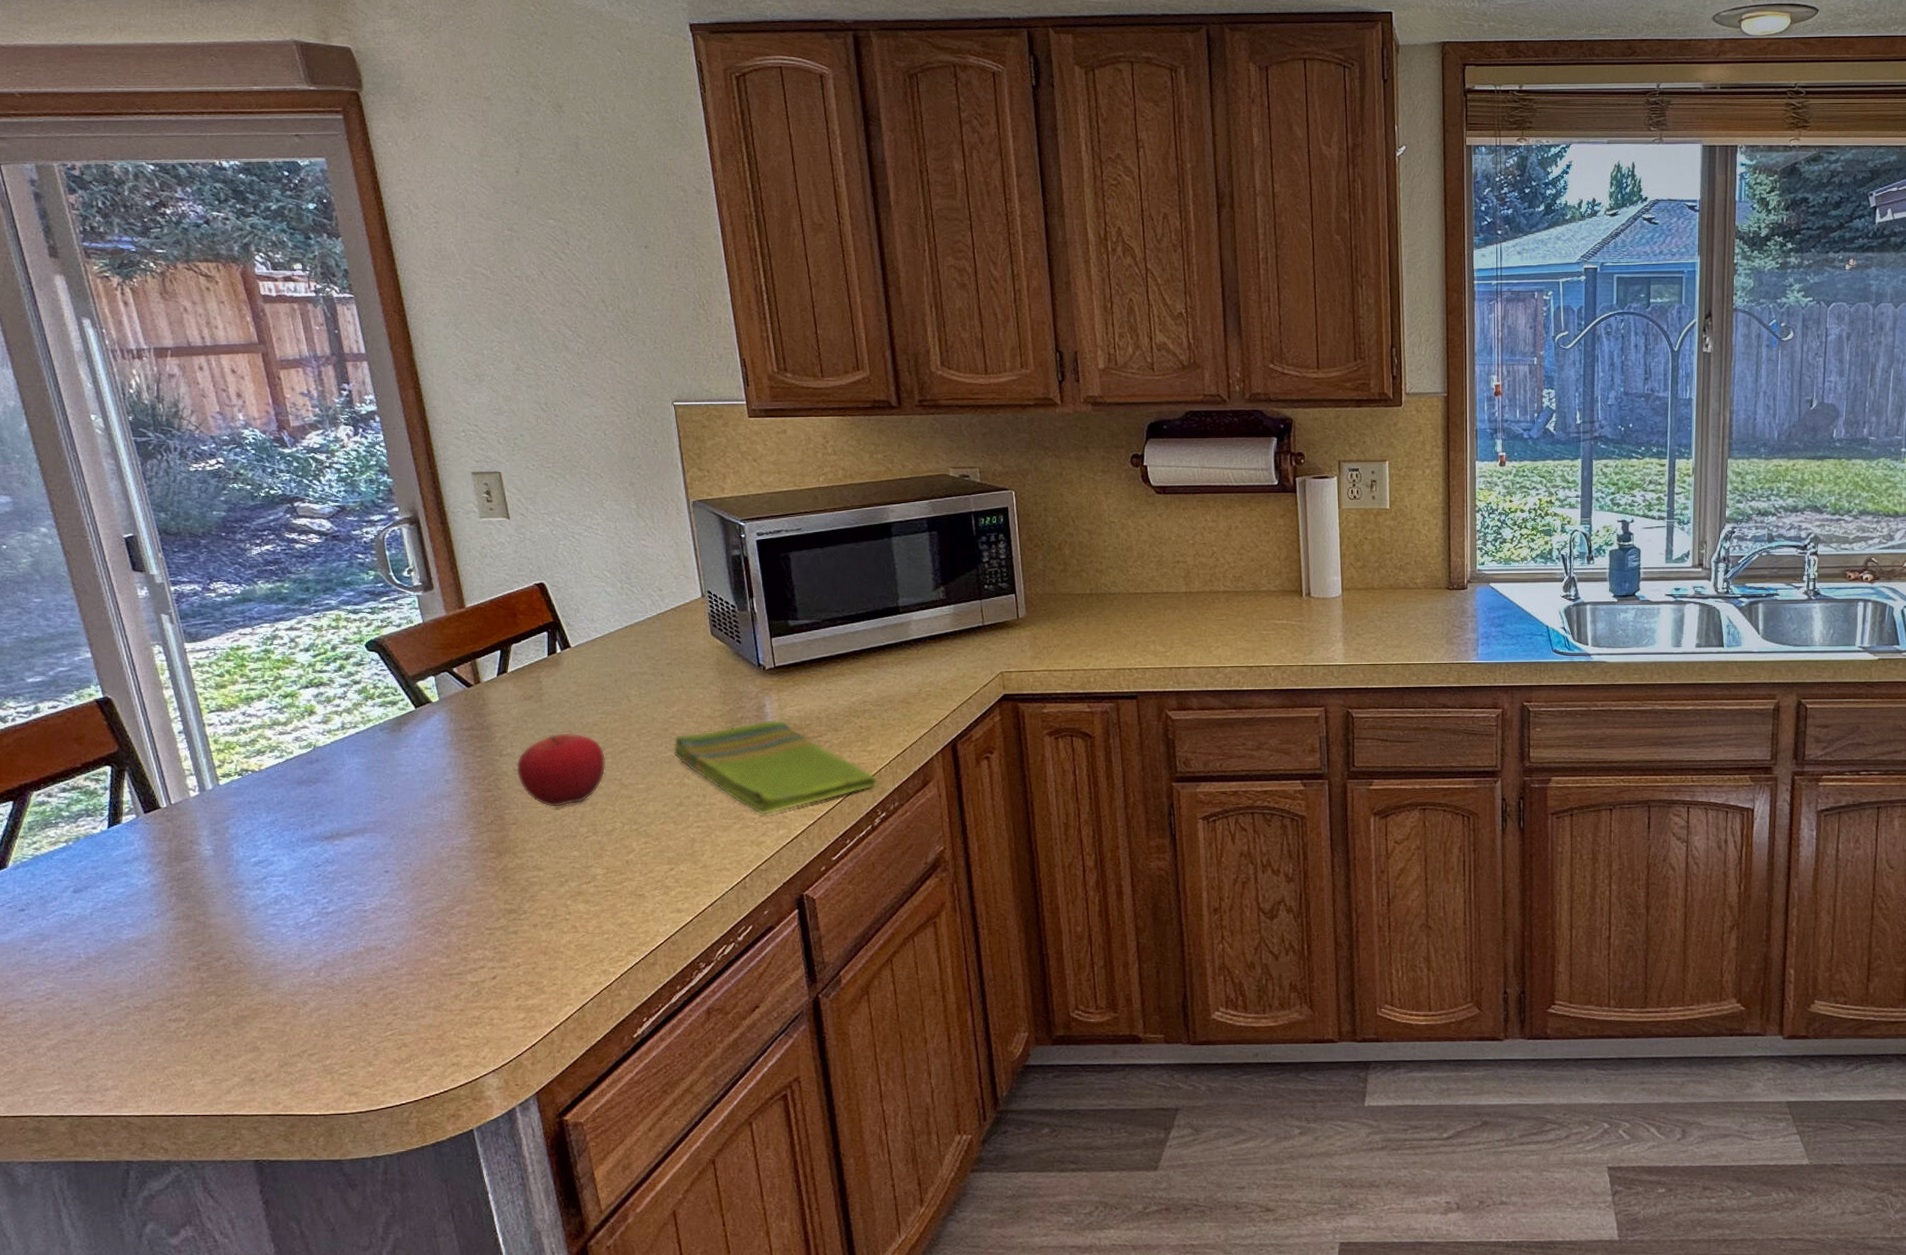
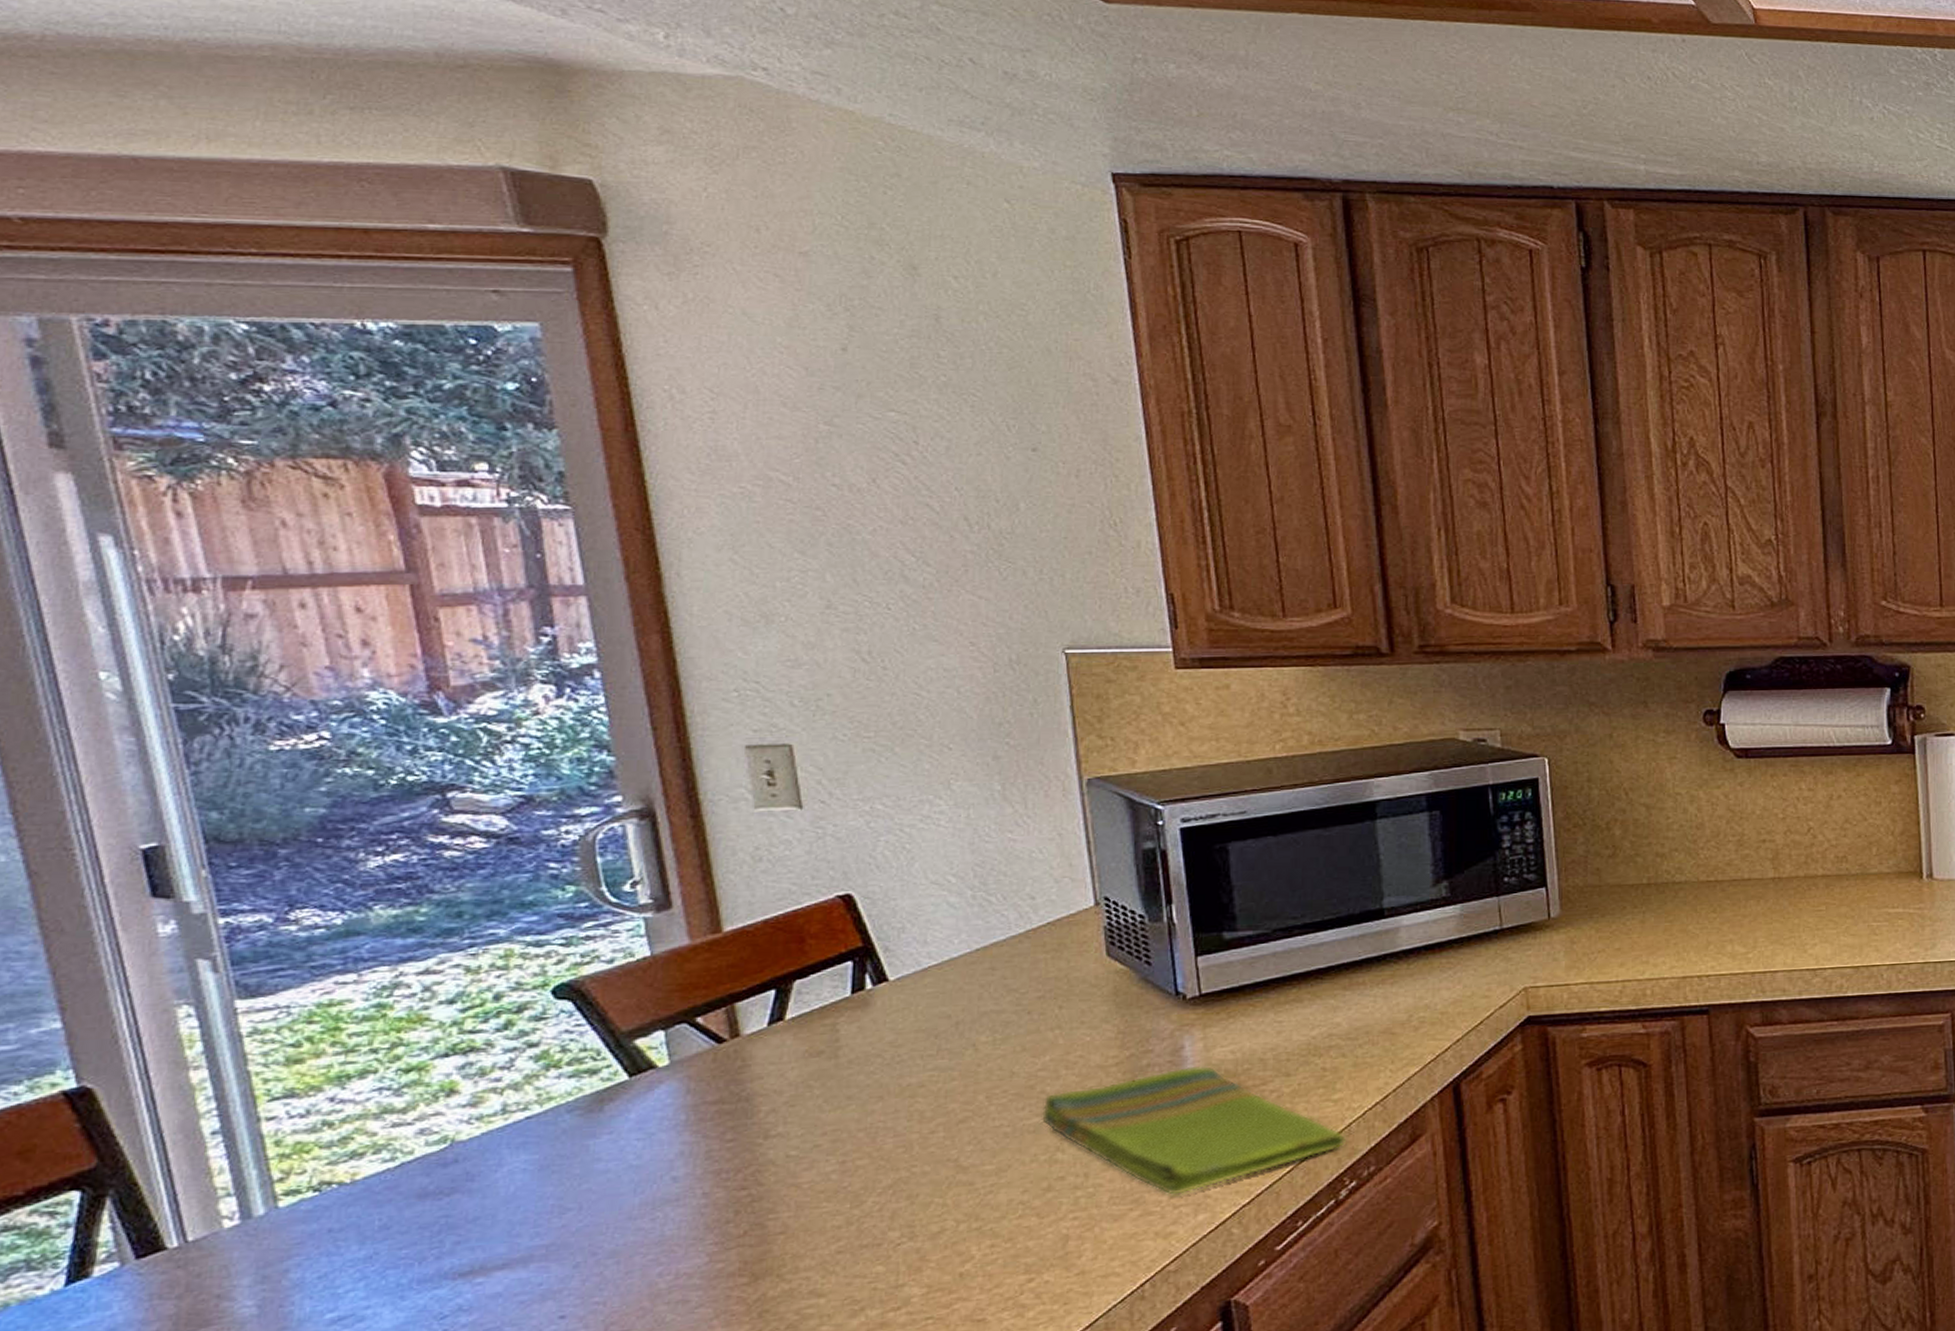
fruit: present [516,733,606,807] -> none [789,1099,936,1206]

